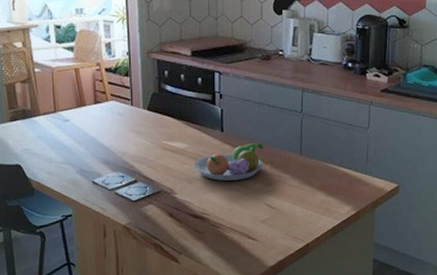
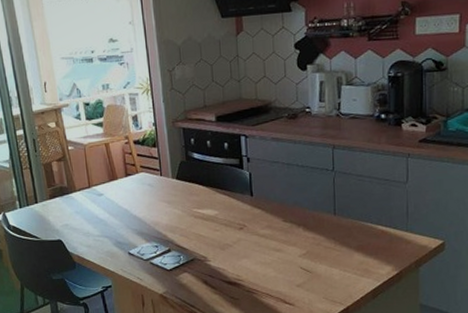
fruit bowl: present [193,143,263,181] -> none [224,206,296,246]

